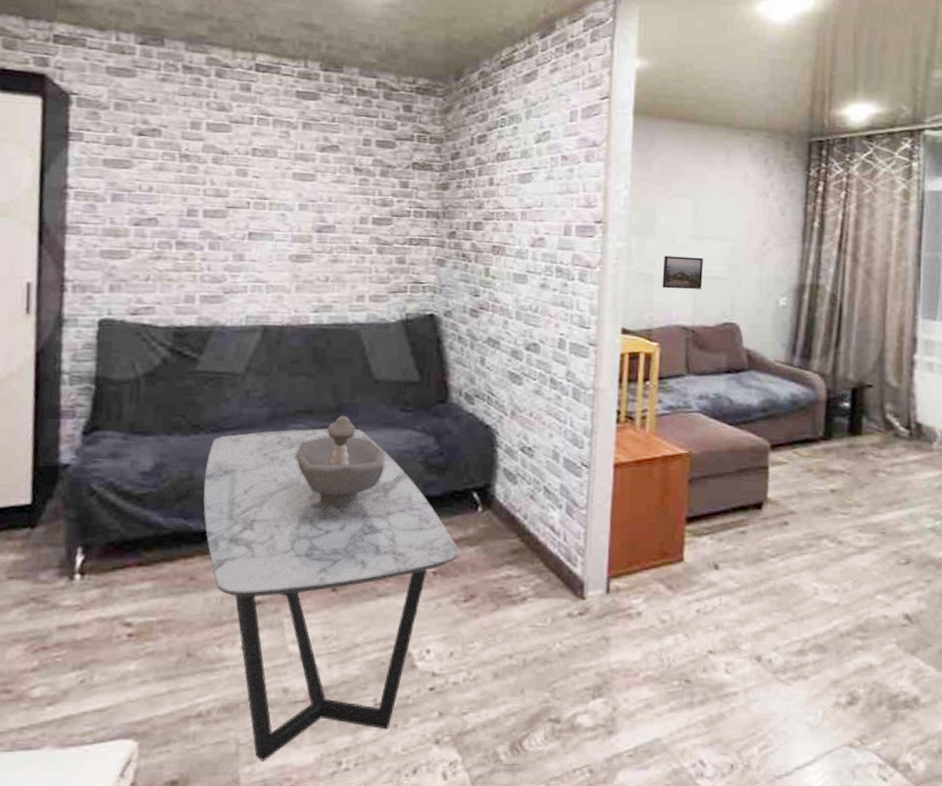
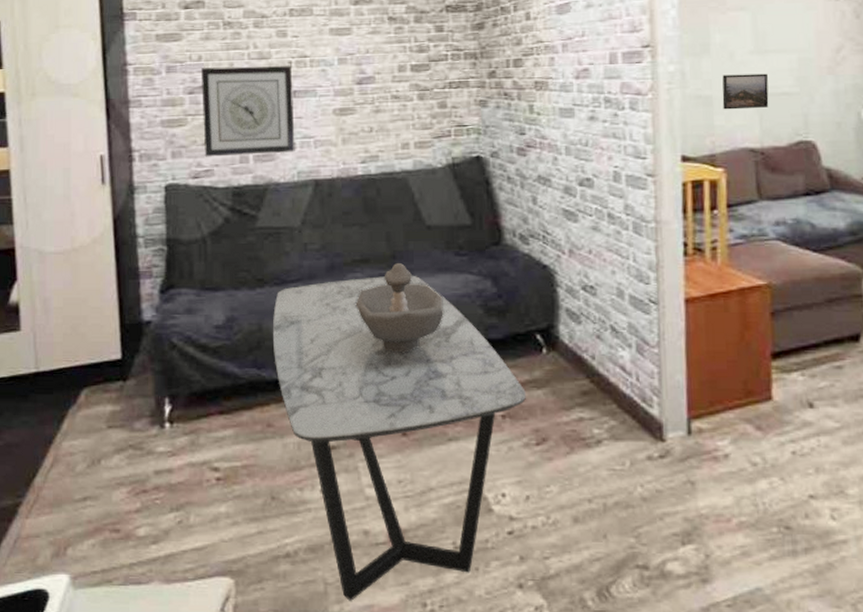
wall clock: none [146,199,249,296] -> present [201,66,295,157]

